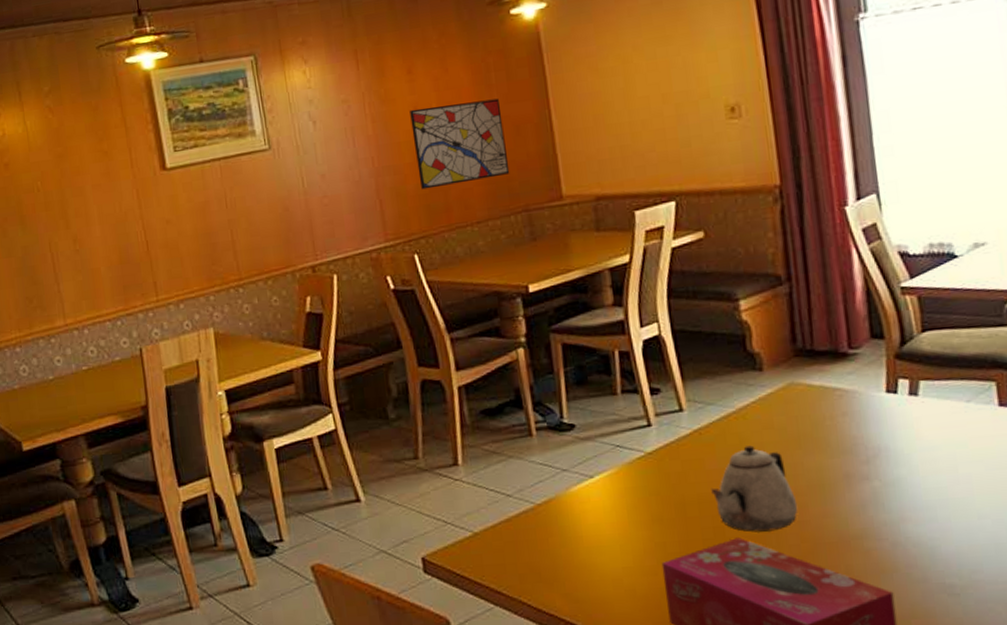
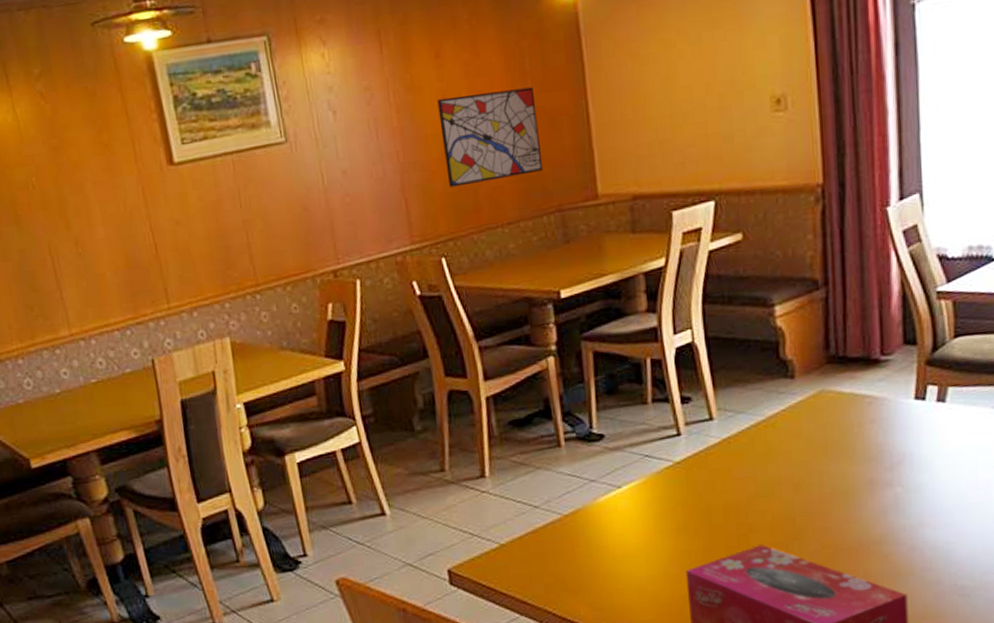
teapot: present [711,445,798,532] -> none [737,453,821,539]

